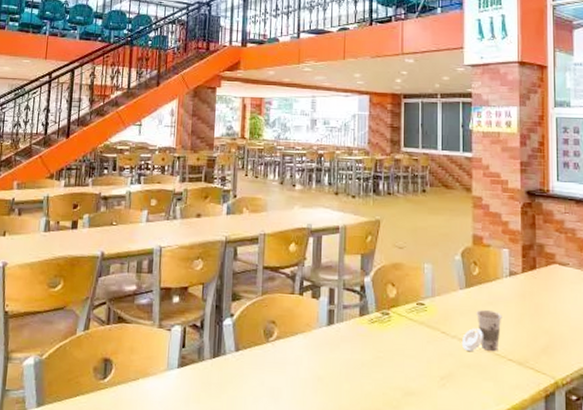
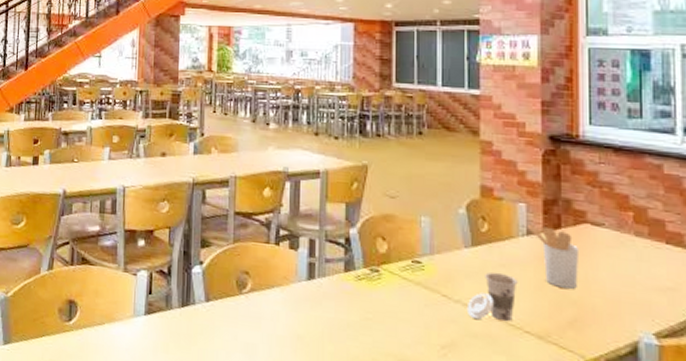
utensil holder: none [510,266,551,320] -> present [528,223,580,289]

